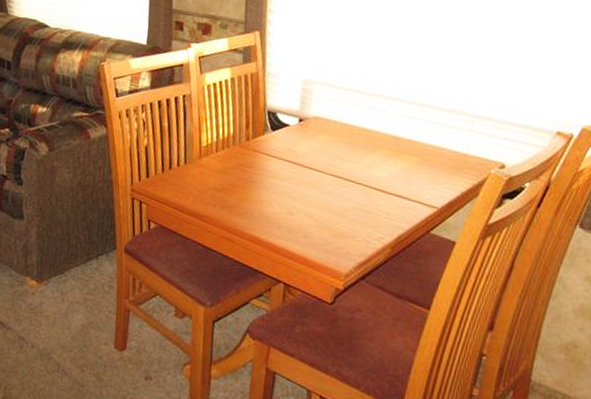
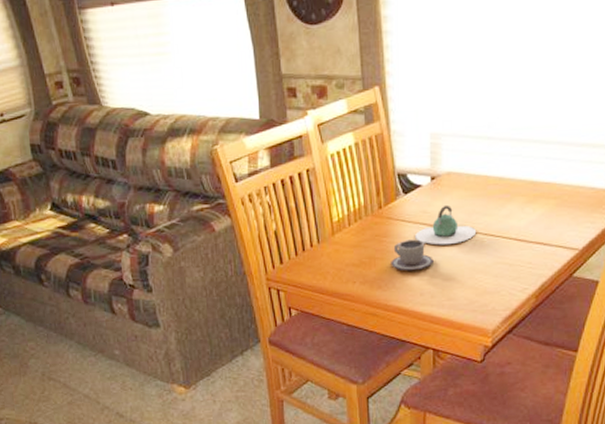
cup: none [252,173,294,204] -> present [391,239,434,271]
teapot: none [278,146,339,185] -> present [415,204,477,245]

